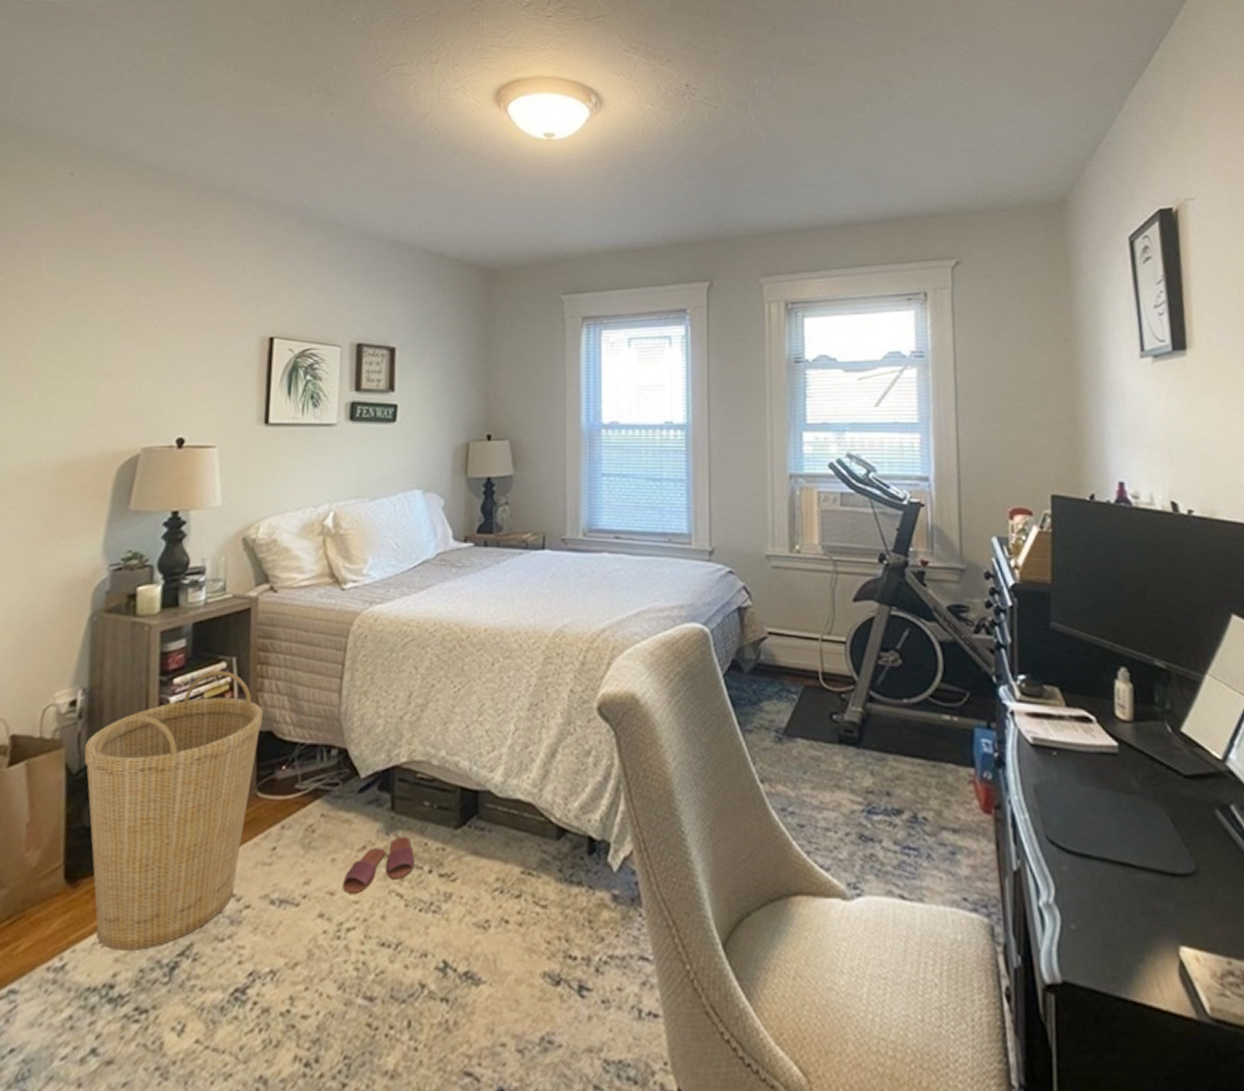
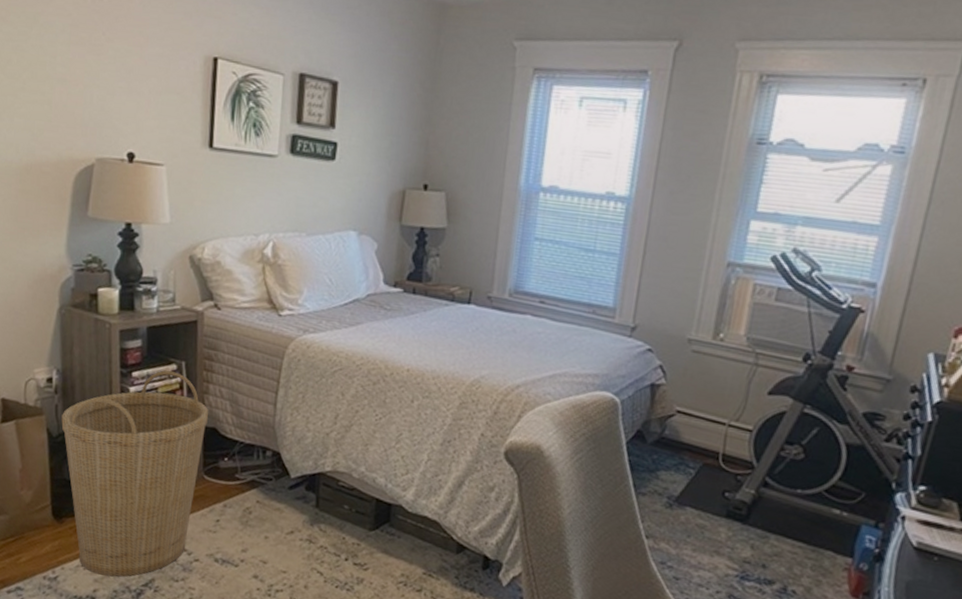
slippers: present [343,836,415,893] -> none [274,529,334,566]

